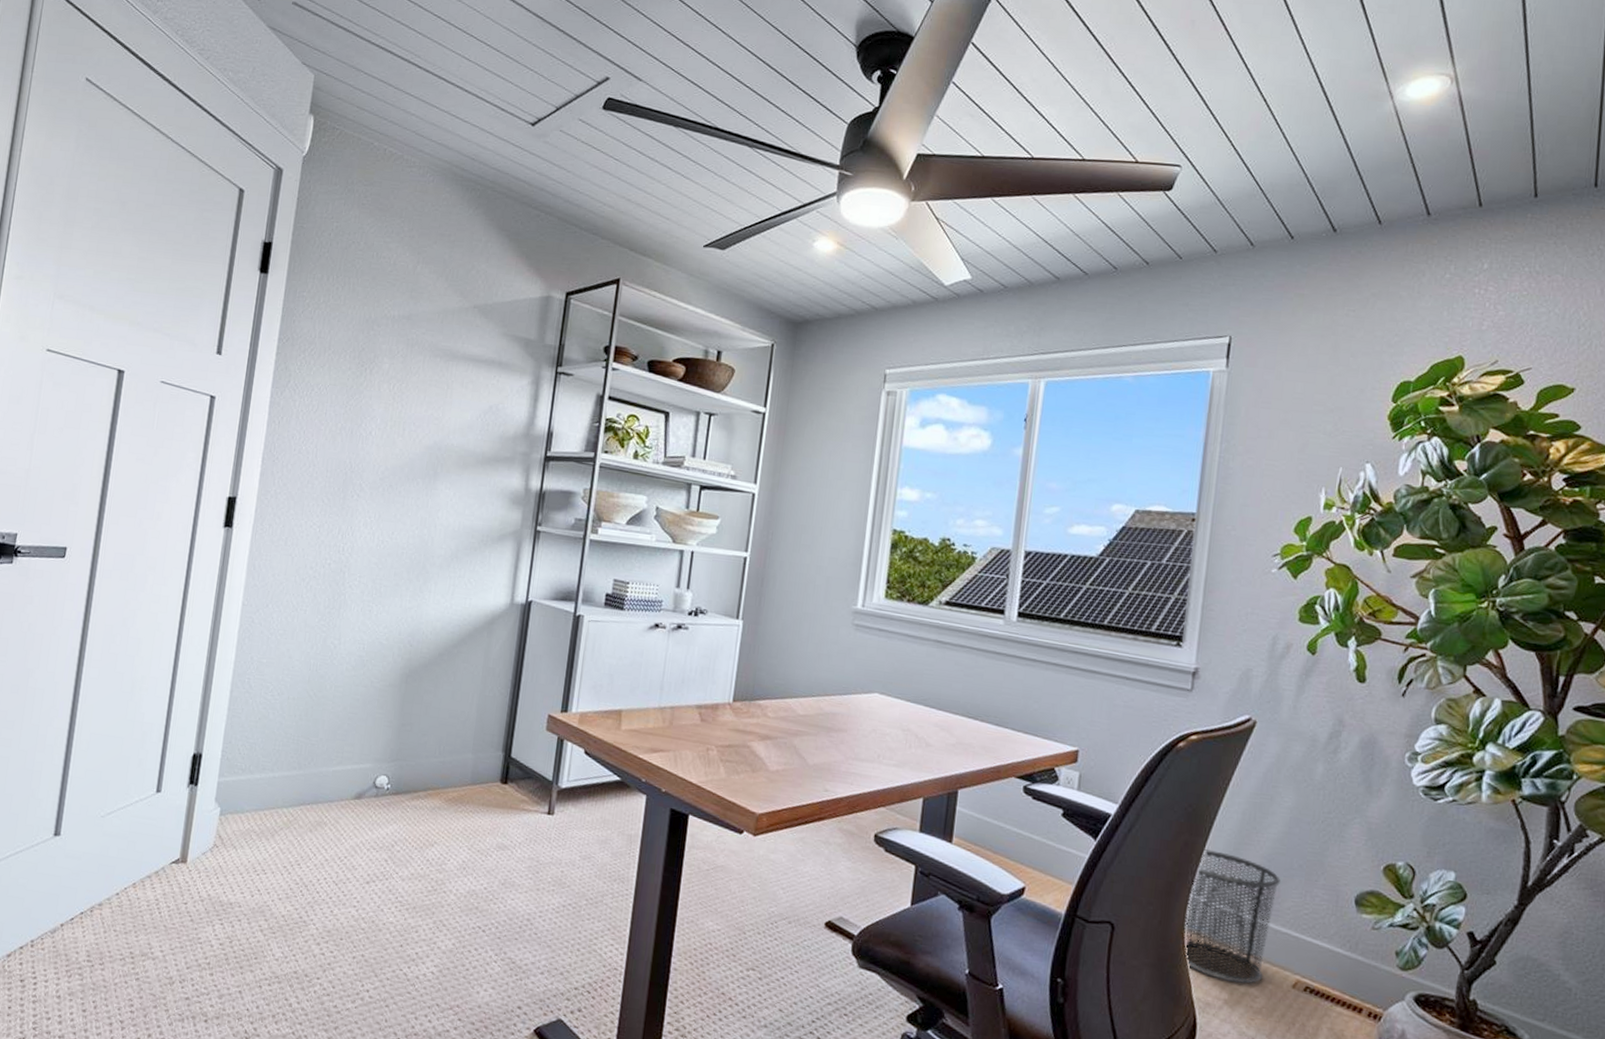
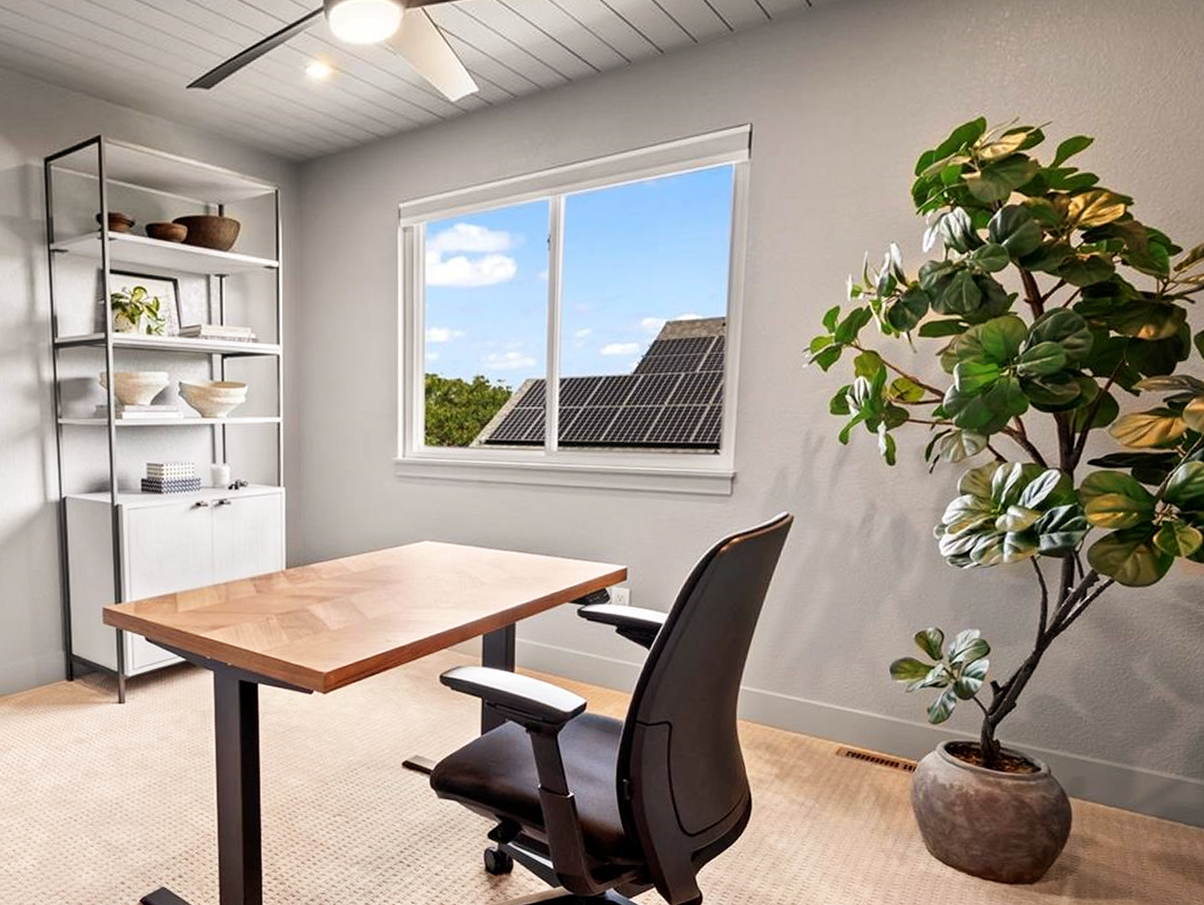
waste bin: present [1183,849,1280,985] -> none [735,643,822,758]

